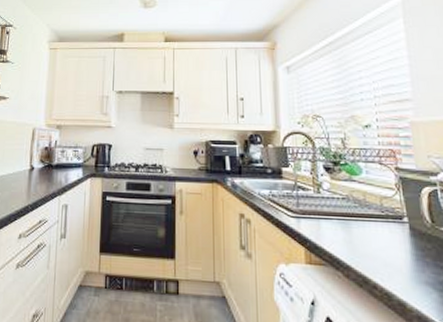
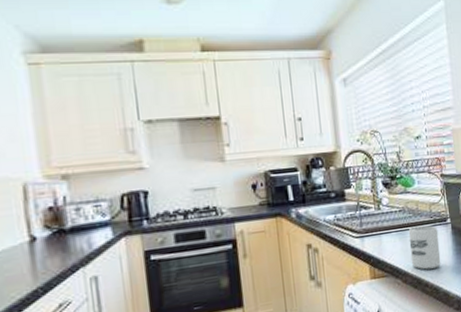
cup: none [352,218,395,270] -> present [408,225,441,270]

